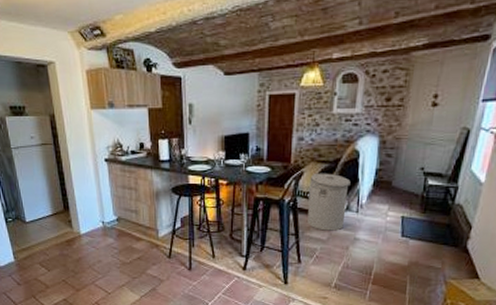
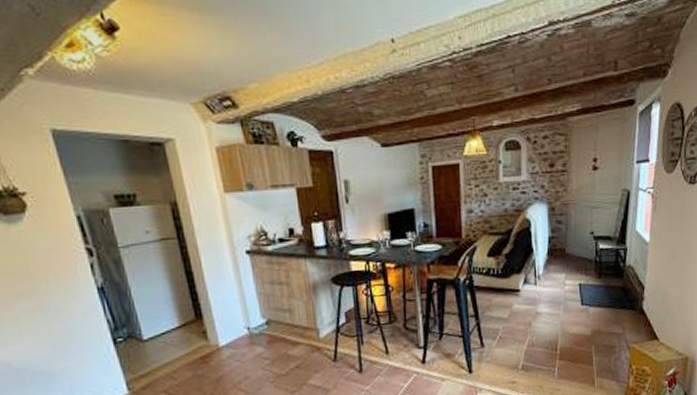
can: present [308,173,351,231] -> none [484,245,525,308]

